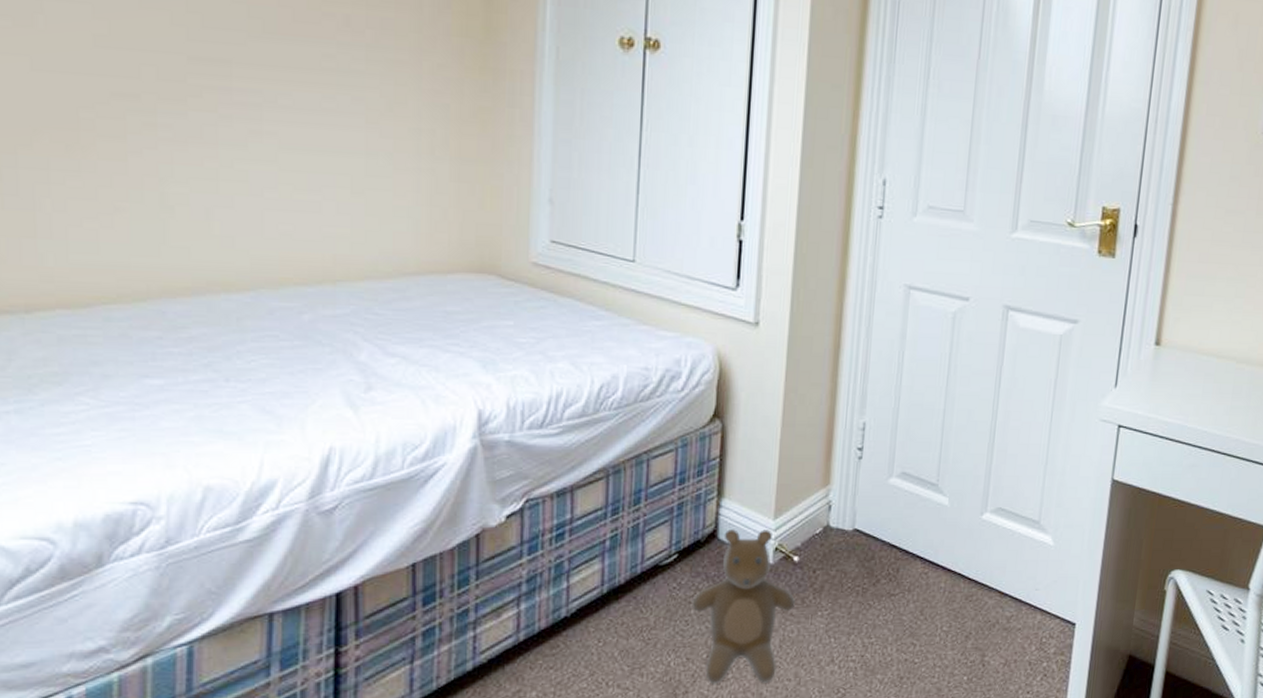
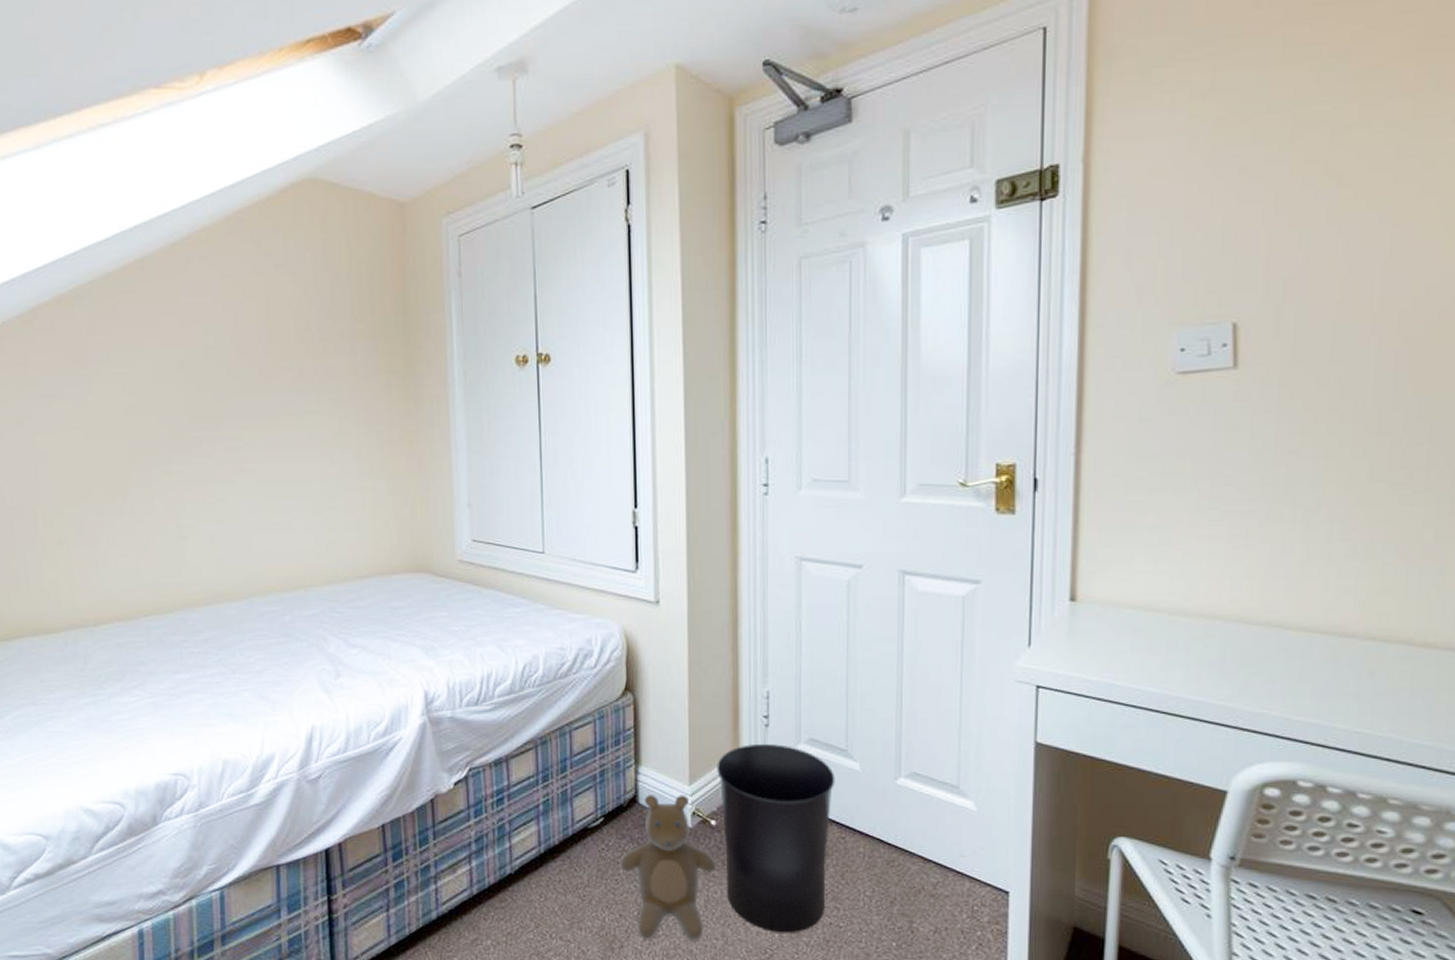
waste bin: none [804,476,924,671] -> present [717,743,836,933]

